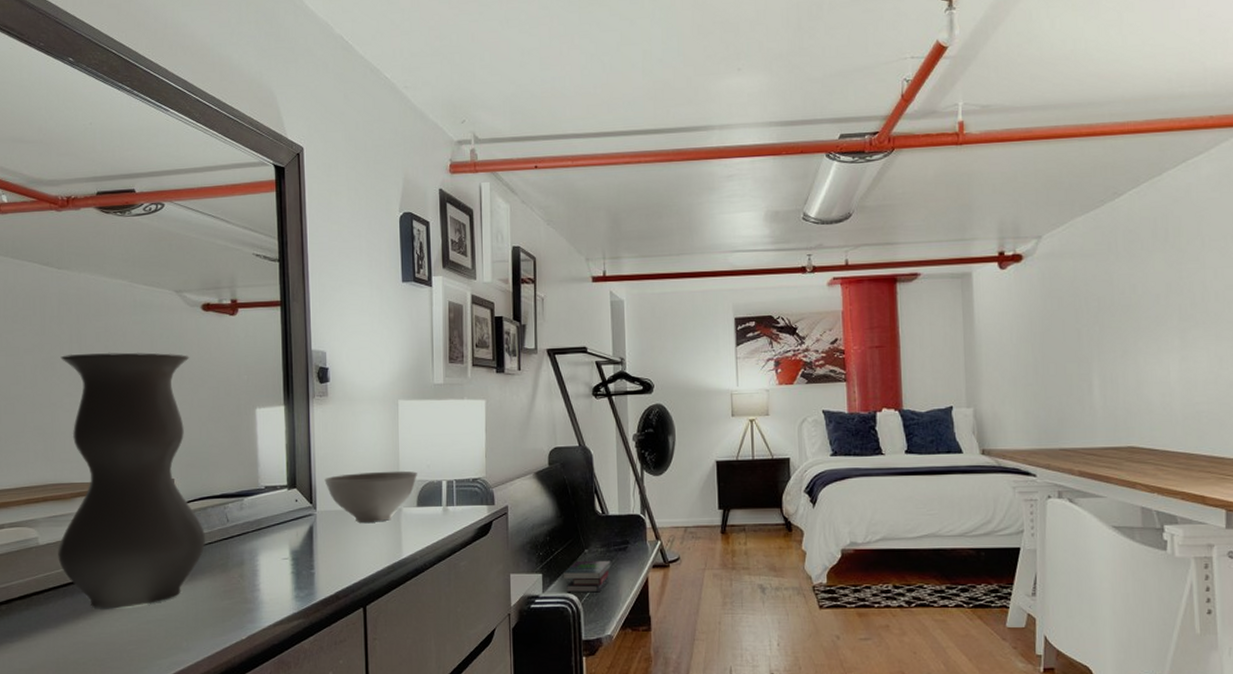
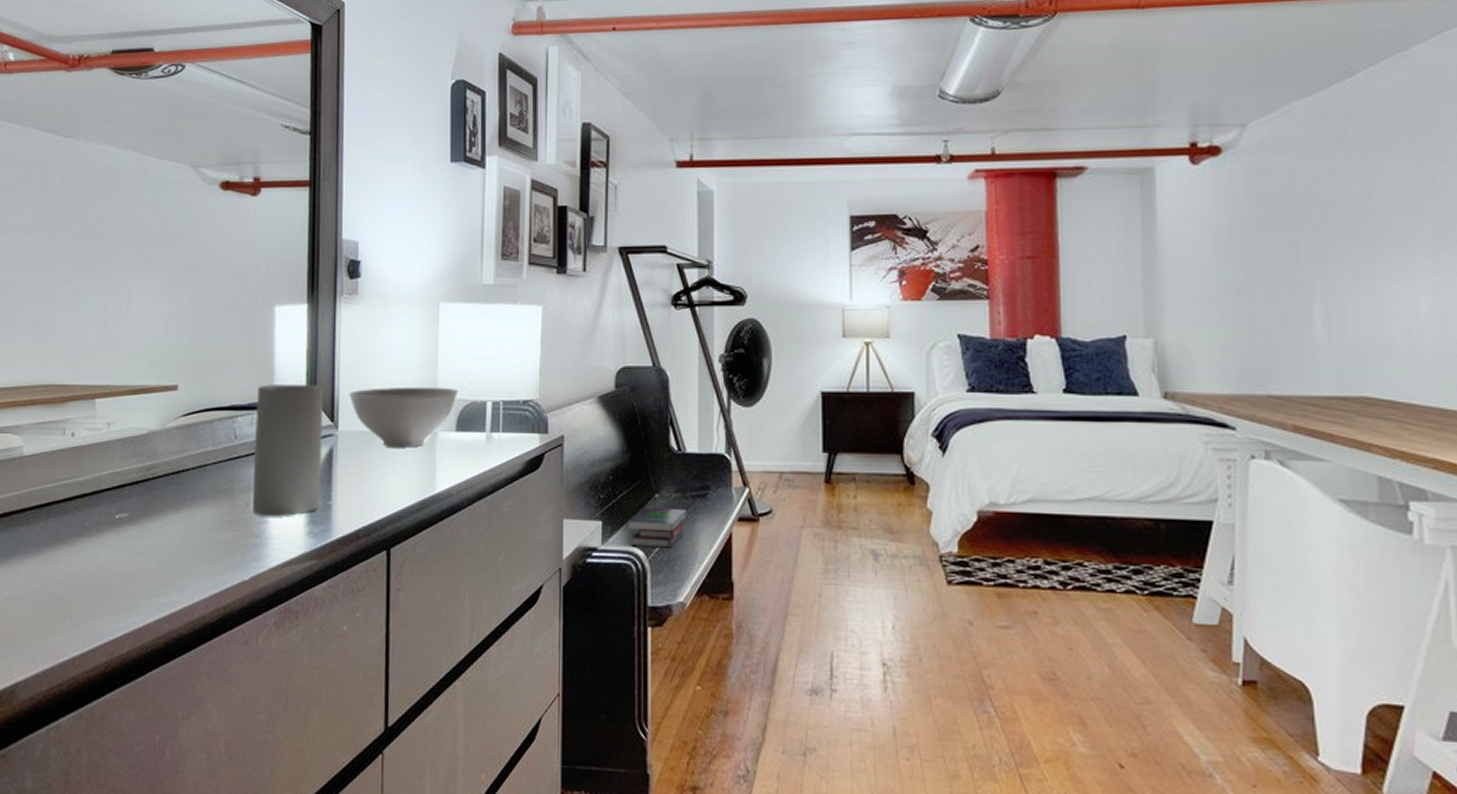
vase: present [58,352,206,608] -> none [43,235,210,534]
candle: none [244,474,304,585] -> present [251,384,324,517]

